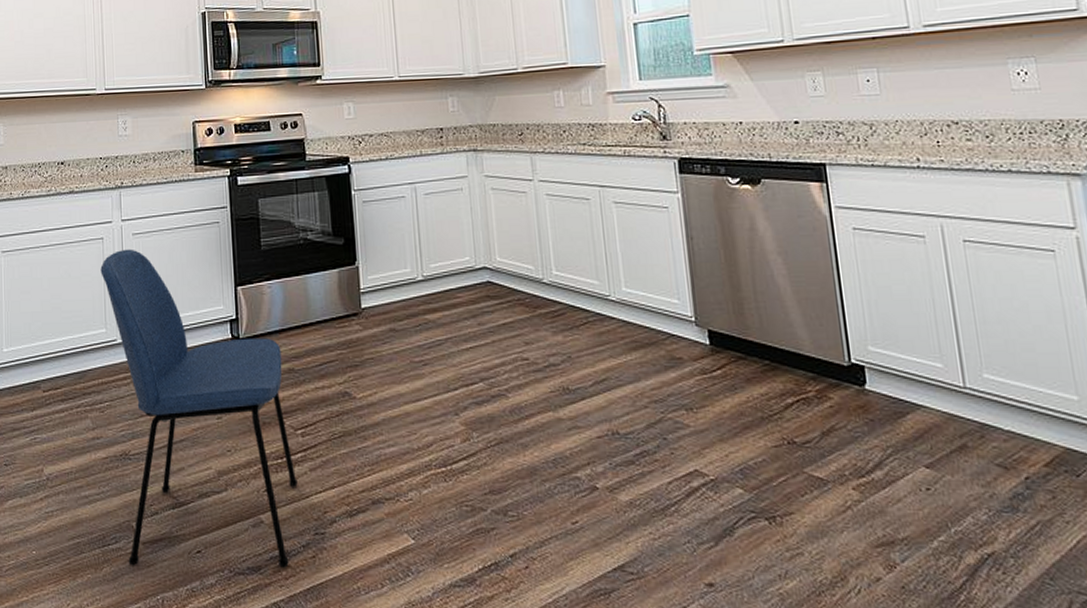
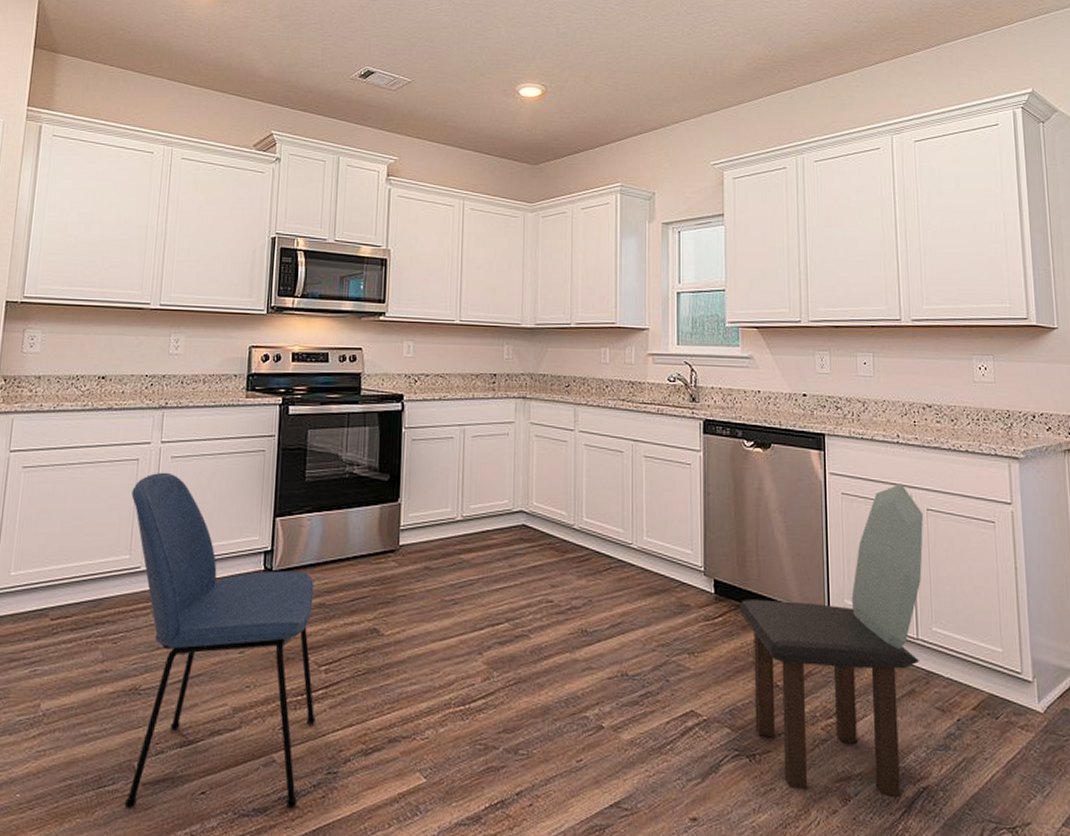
chair: none [740,213,971,564] -> present [739,483,924,797]

